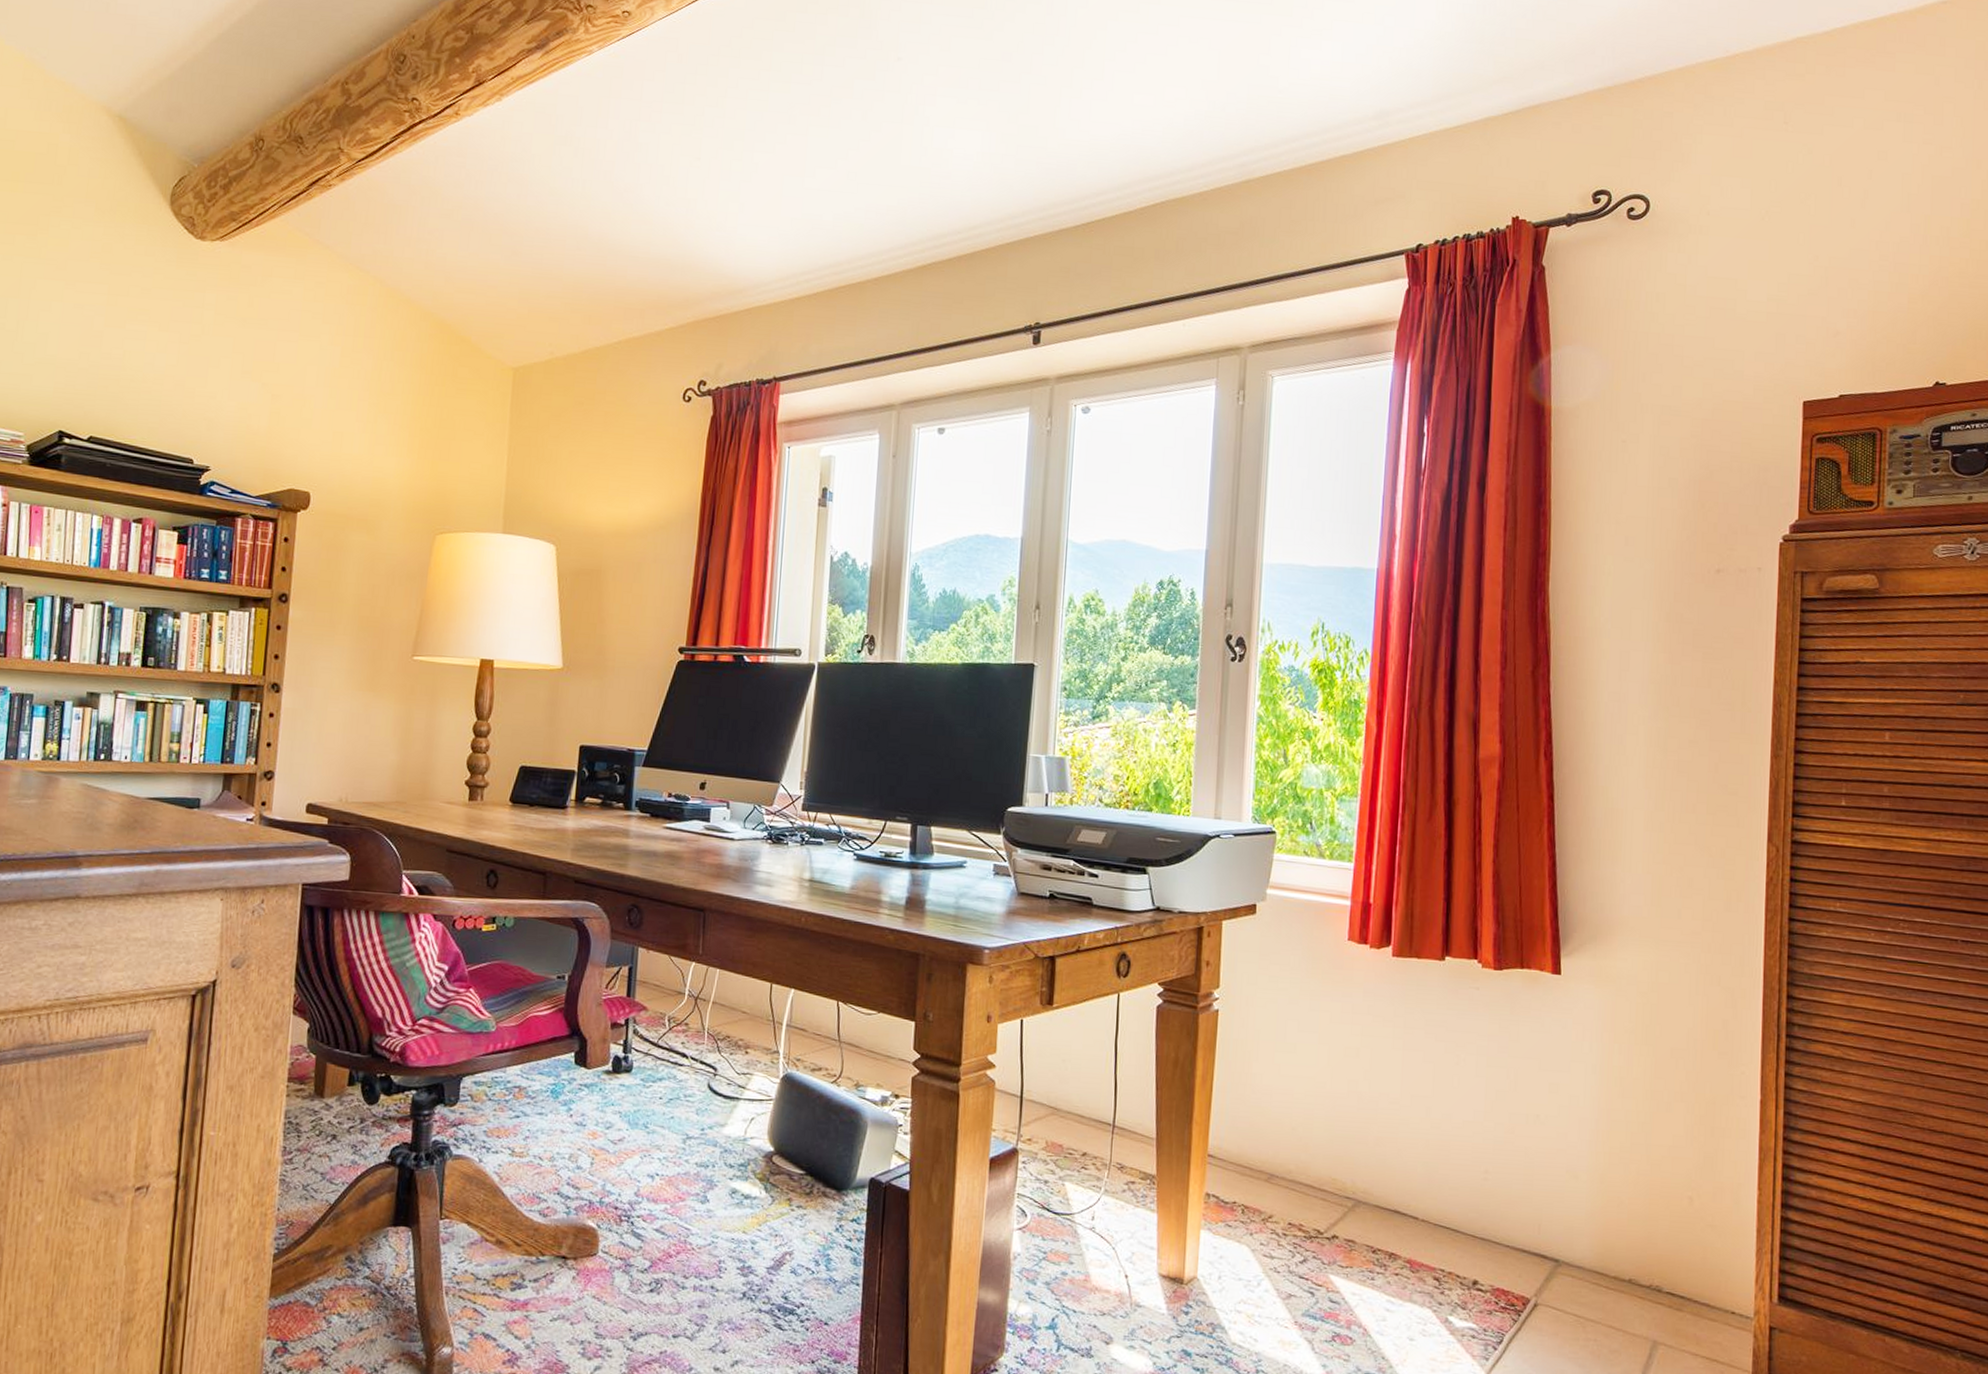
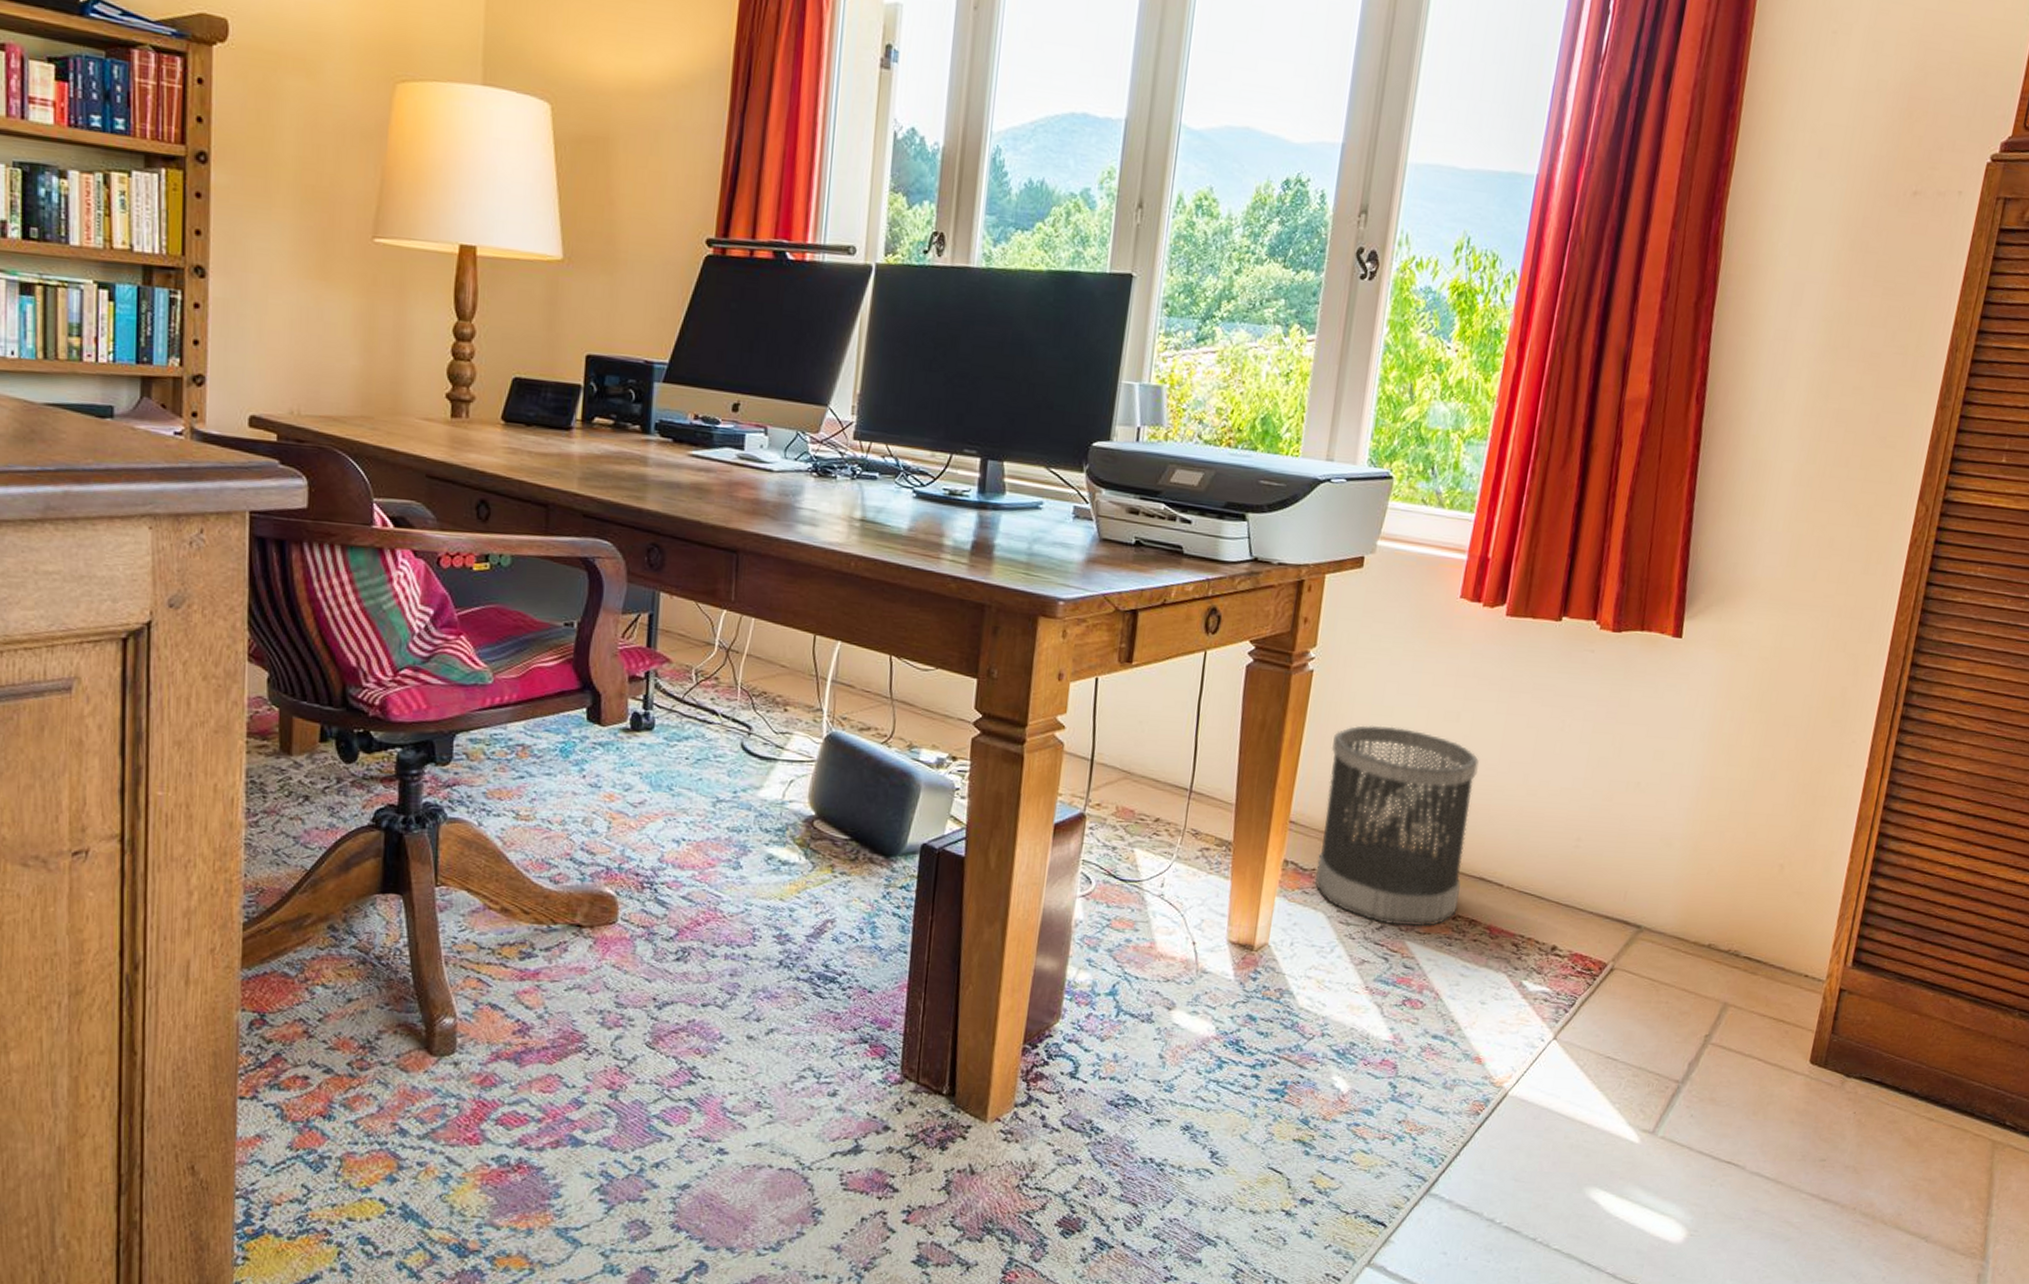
wastebasket: none [1237,1061,1382,1261] -> present [1315,724,1479,927]

